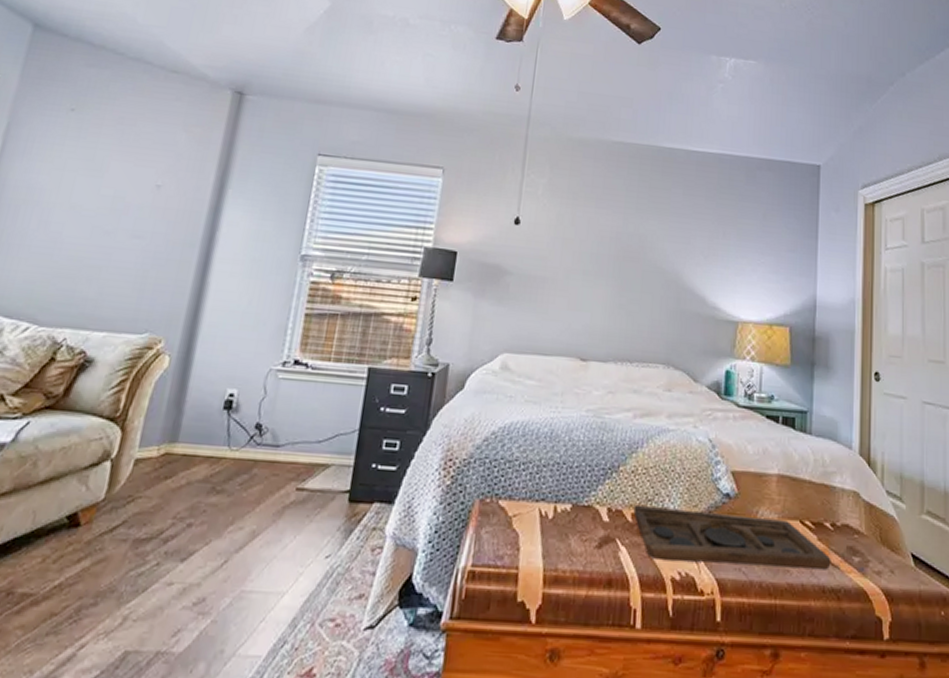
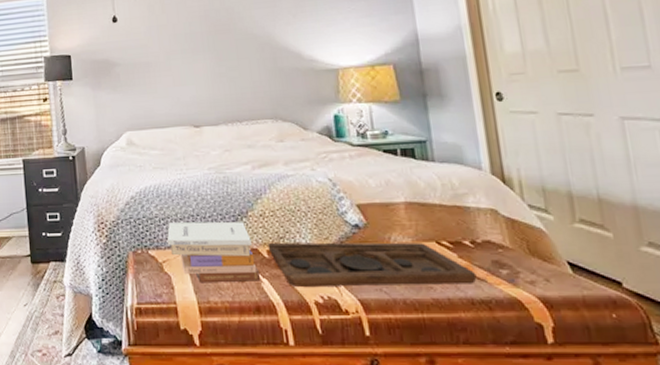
books: none [522,469,619,549] -> present [166,221,260,283]

